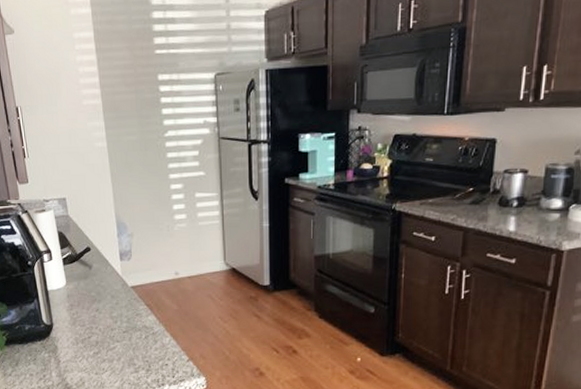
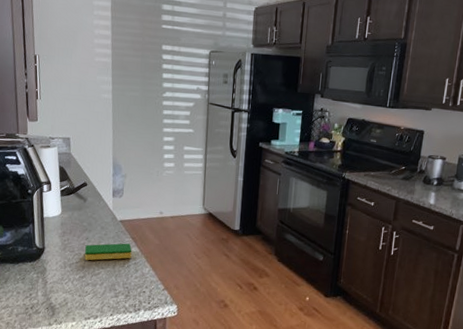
dish sponge: none [96,312,149,335] -> present [85,243,132,261]

